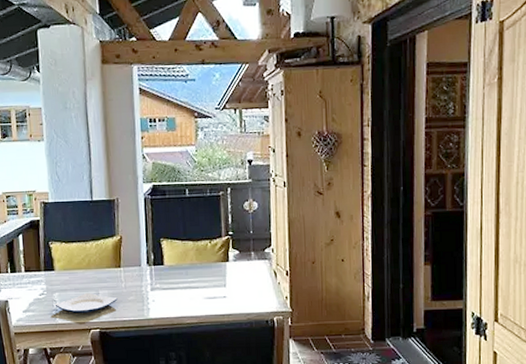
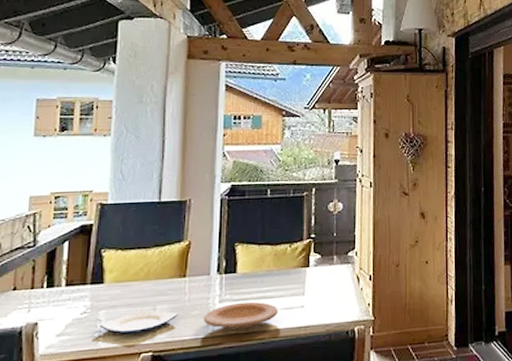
plate: none [139,290,203,315] -> present [204,301,278,331]

